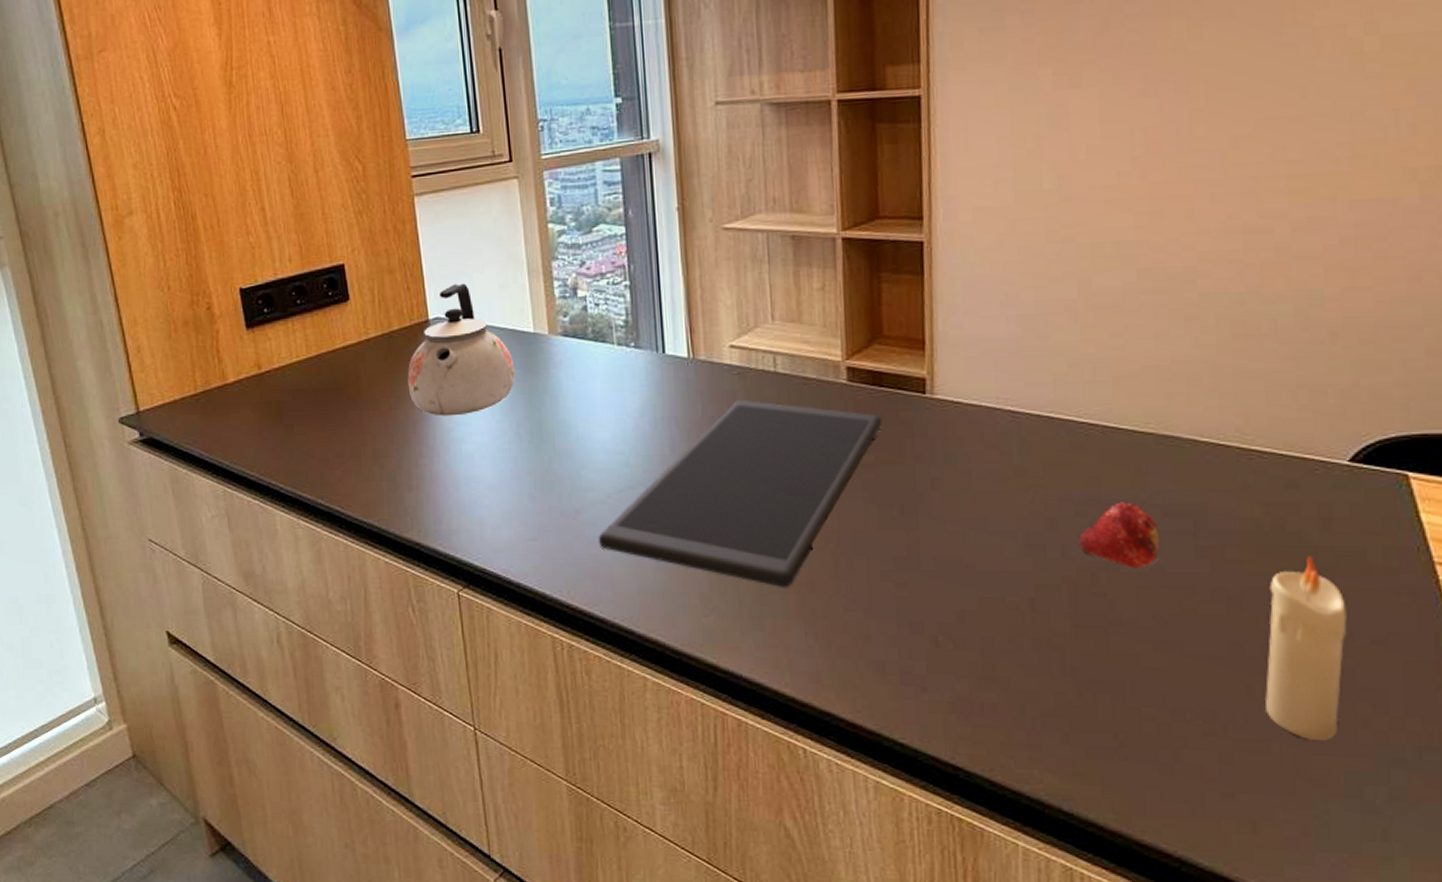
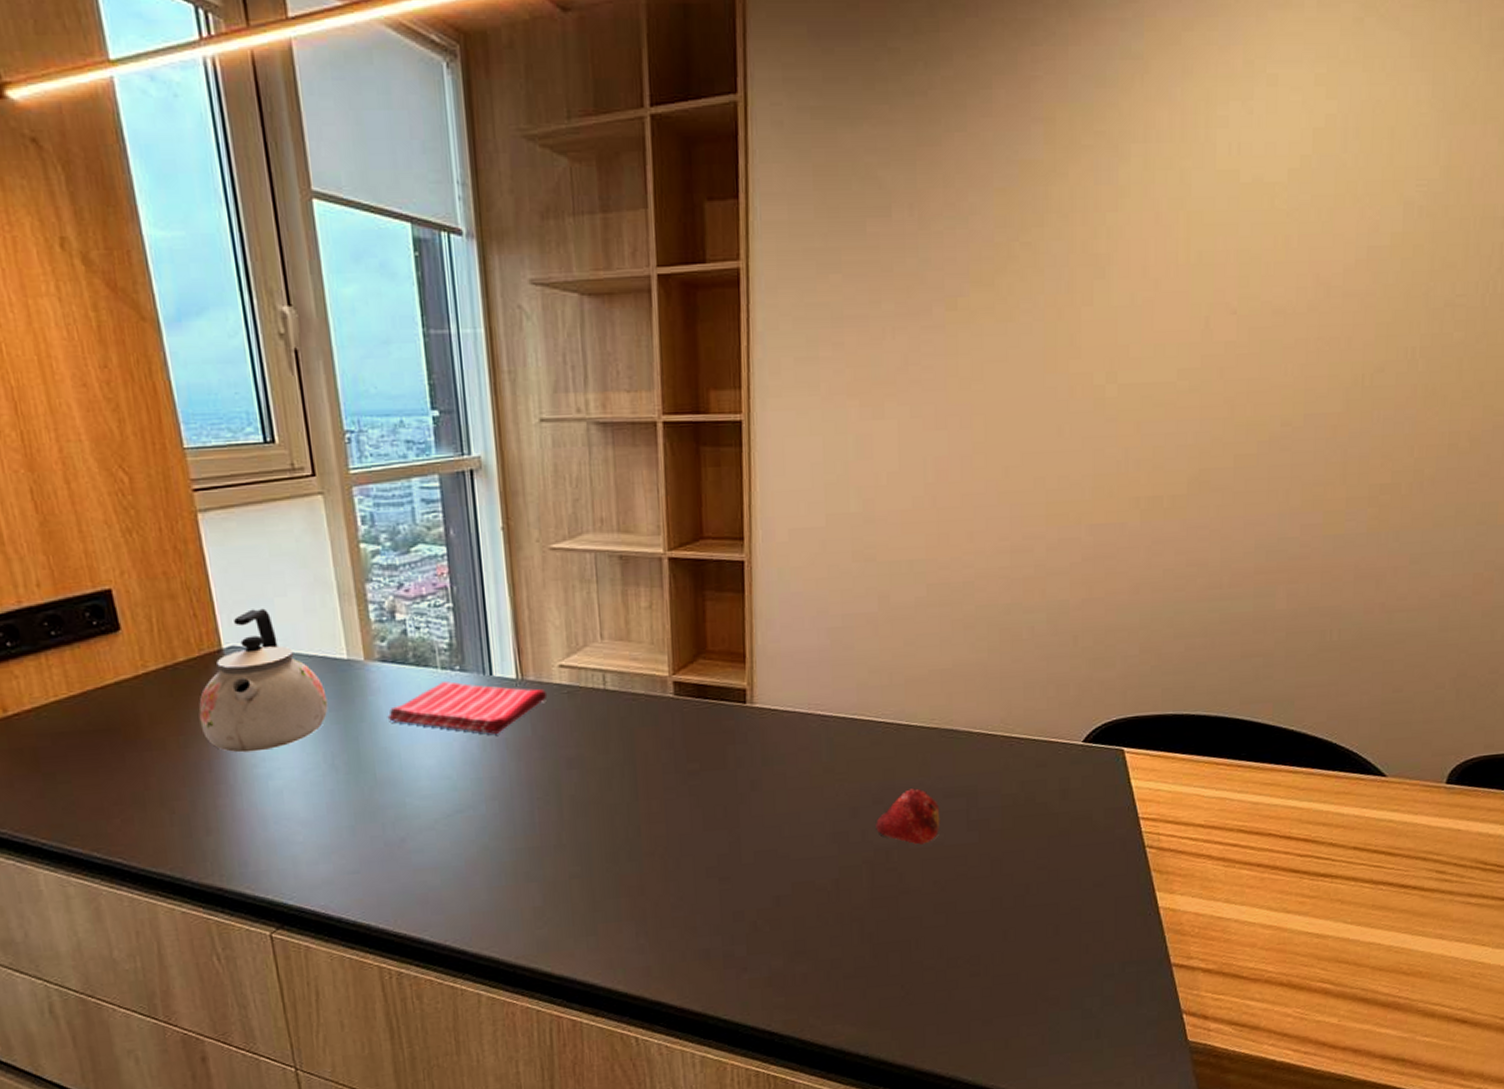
dish towel: none [567,358,718,412] -> present [387,681,548,734]
cutting board: present [598,399,883,588] -> none [425,717,707,893]
candle: present [1265,556,1347,740] -> none [1017,821,1077,968]

